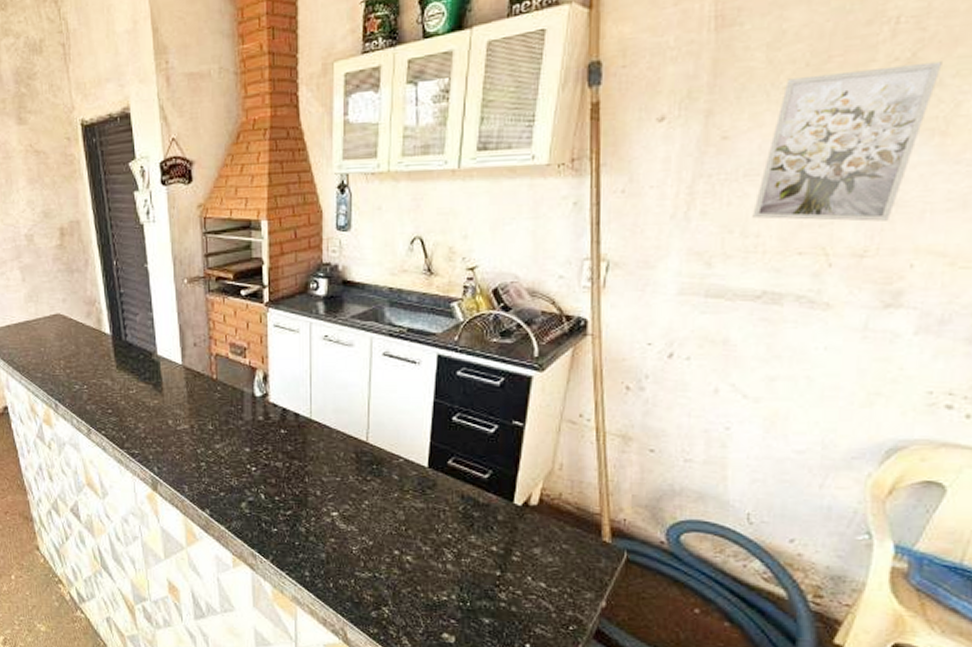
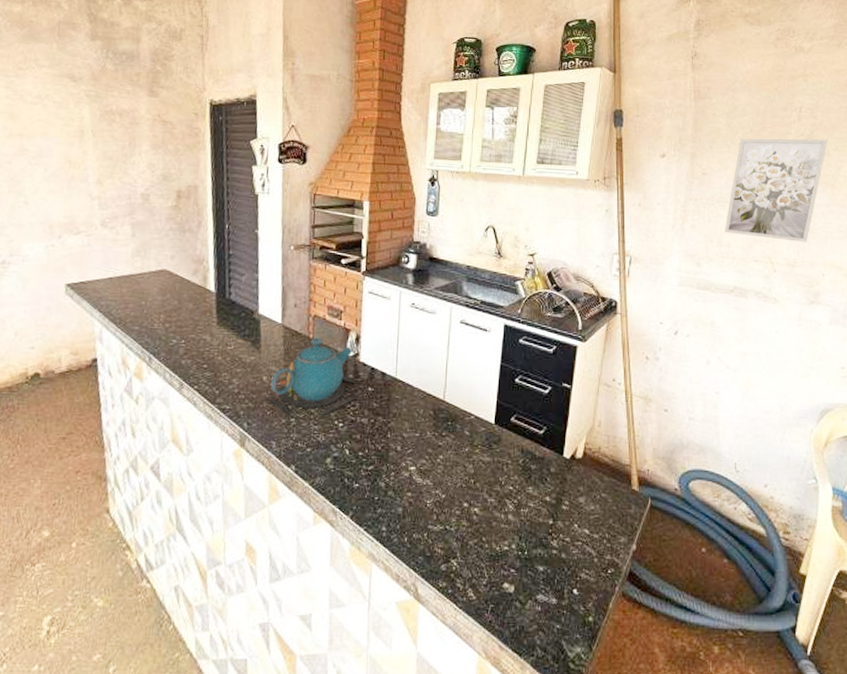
teapot: none [172,377,271,460] -> present [265,337,359,416]

